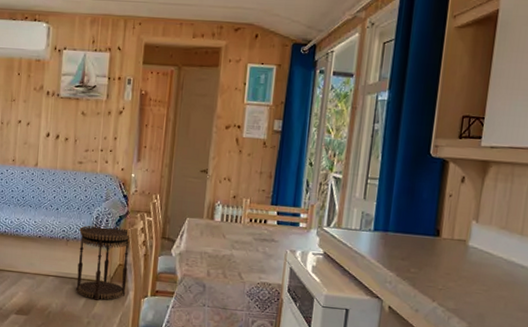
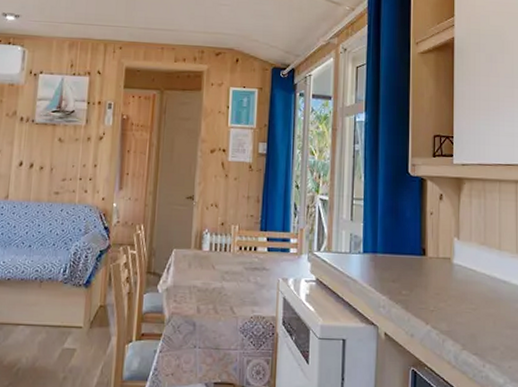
side table: present [76,225,130,300] -> none [50,262,112,350]

